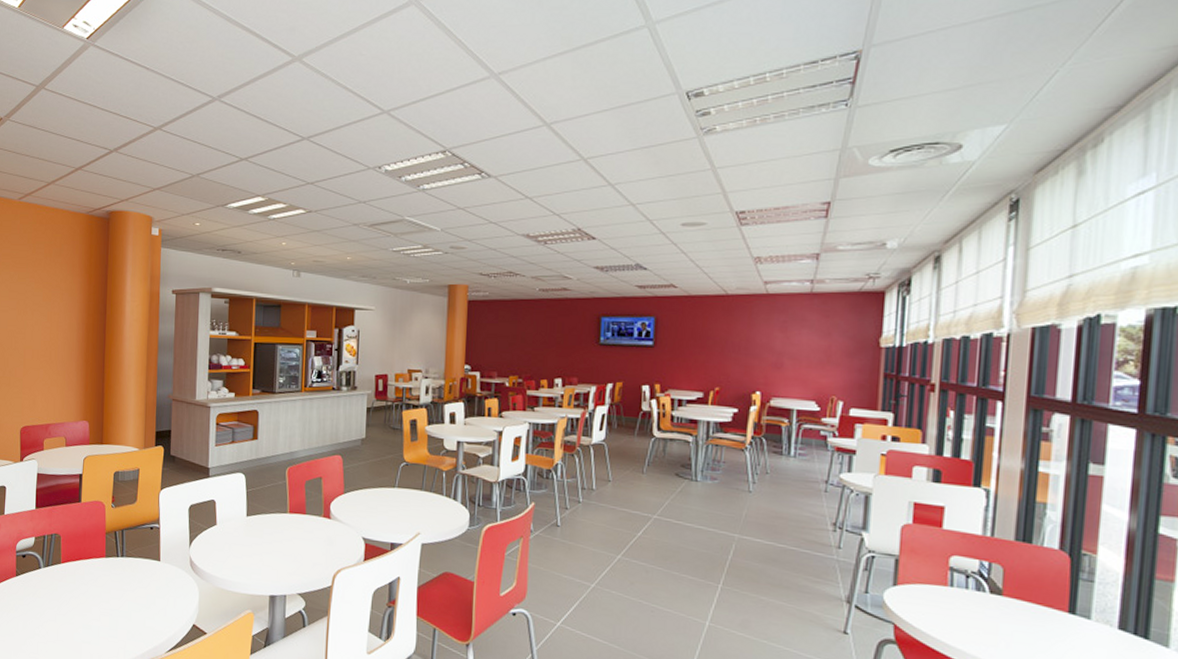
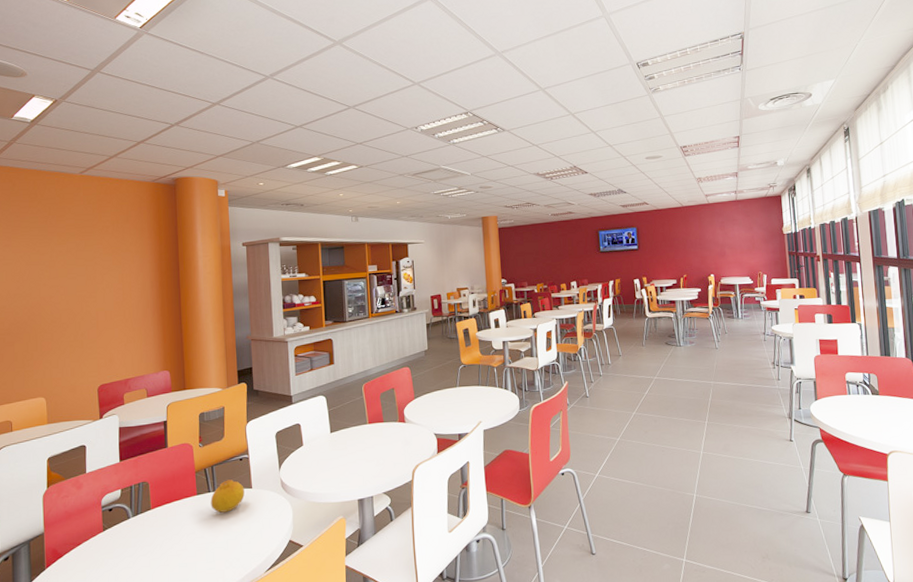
fruit: none [118,547,152,582] -> present [210,479,245,513]

